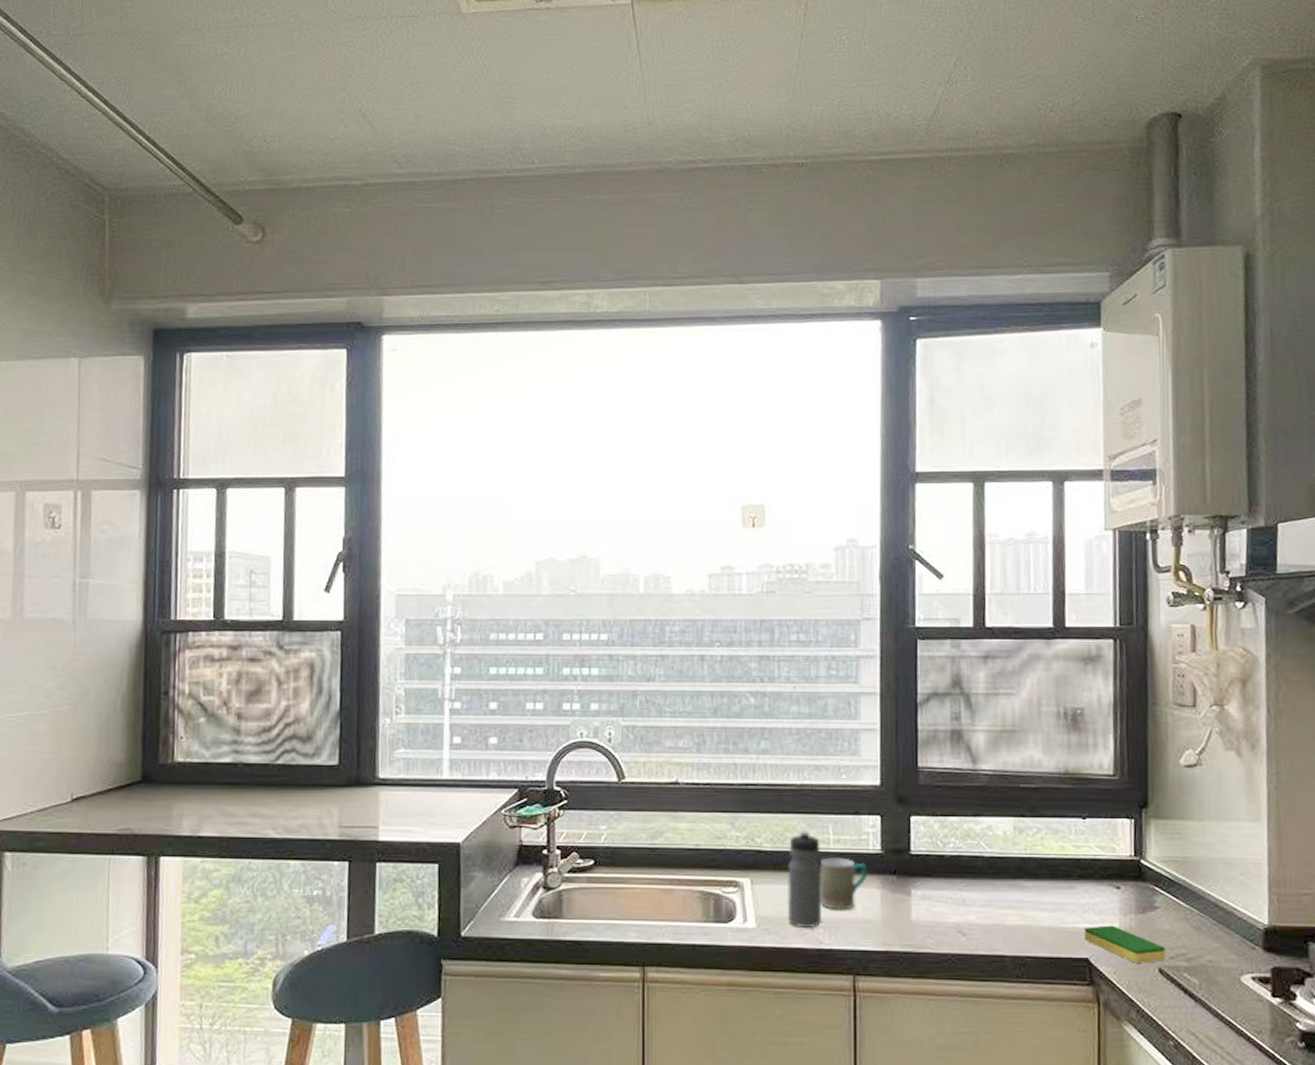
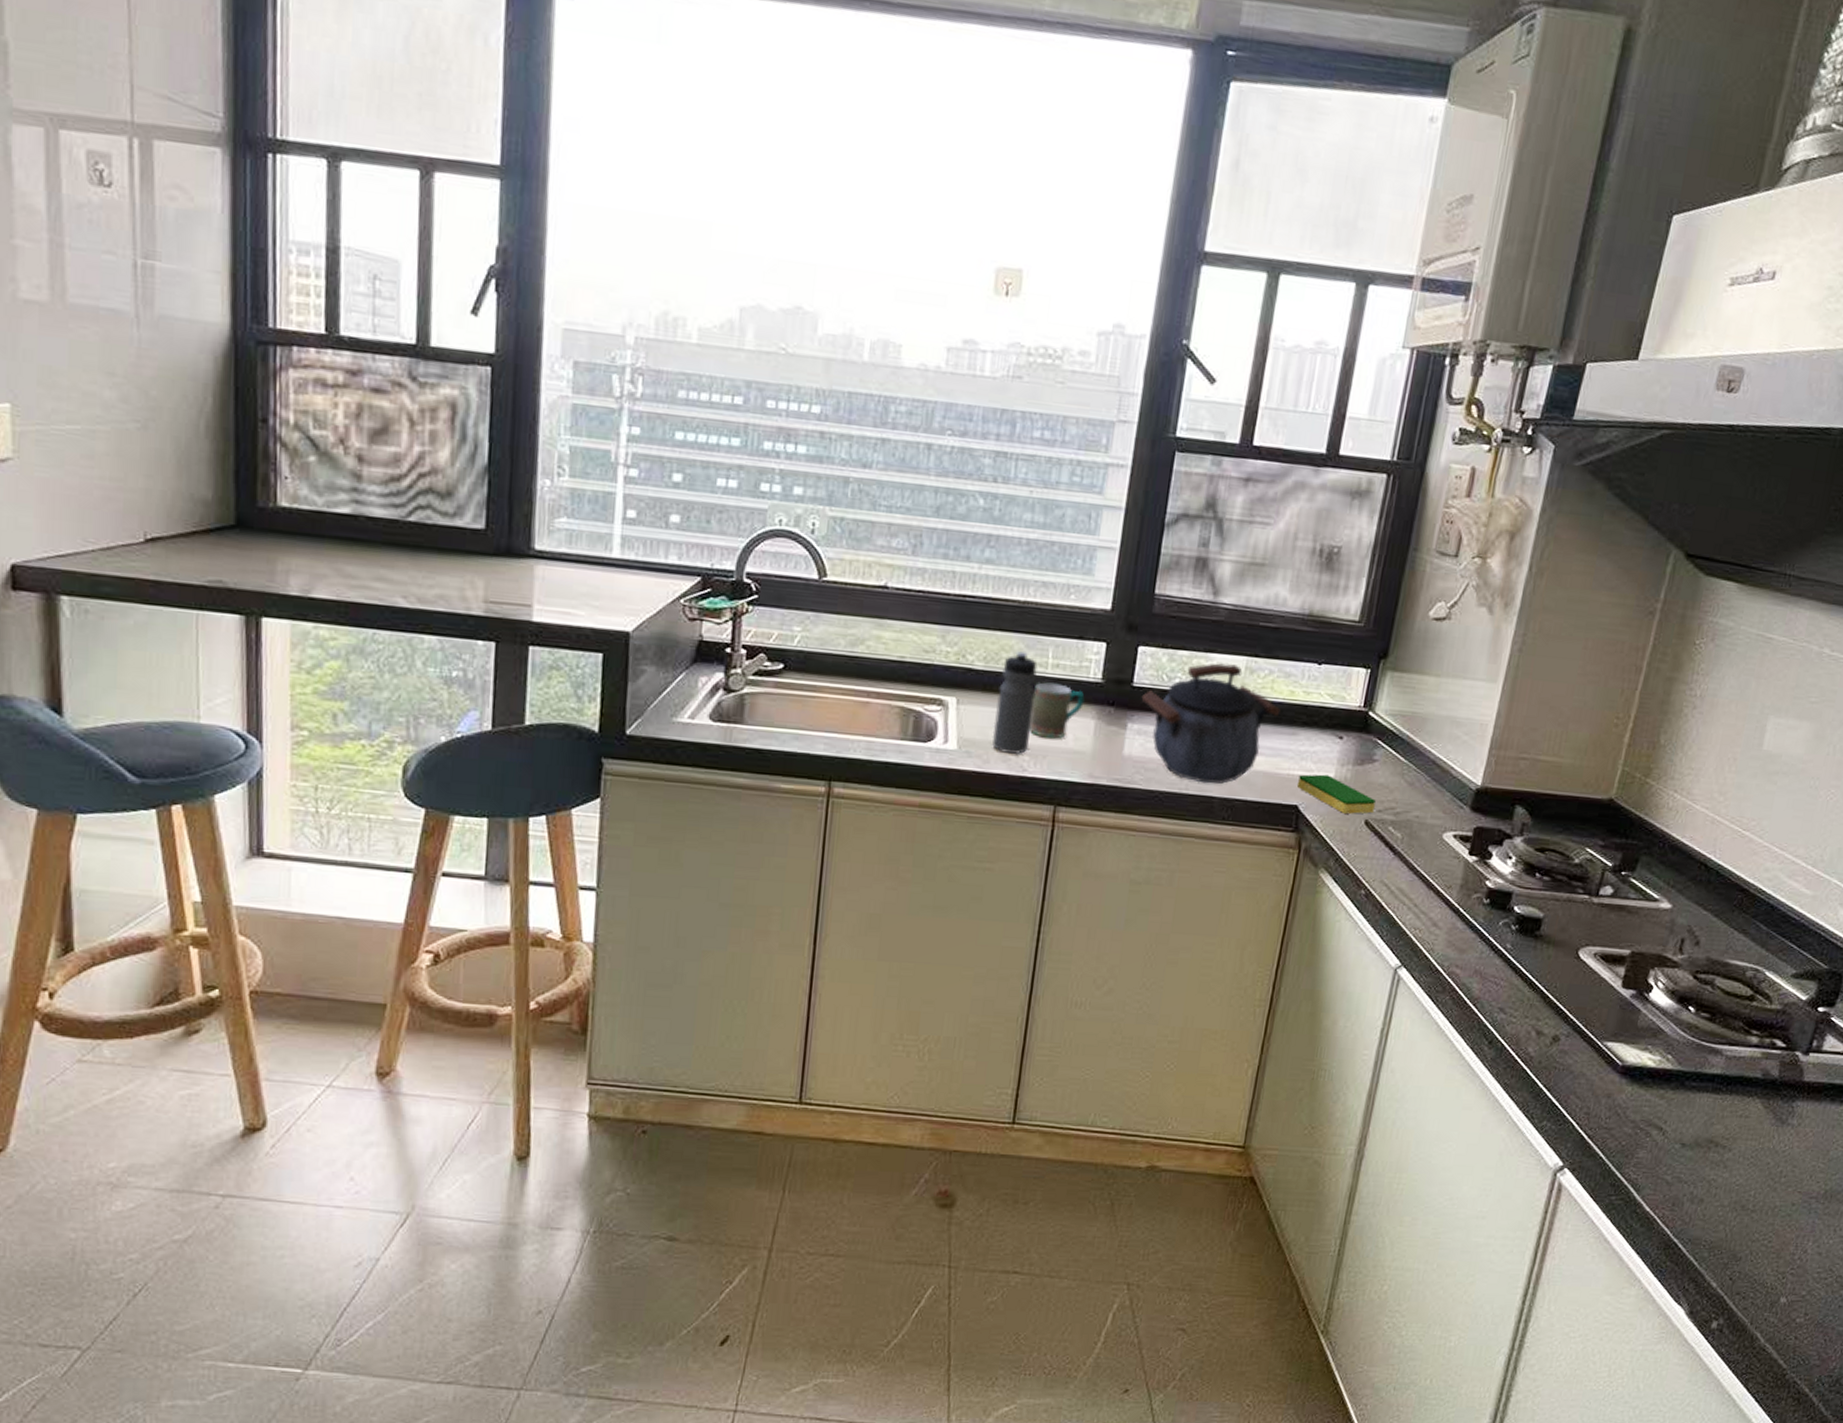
kettle: none [920,826,1055,943] -> present [1141,663,1281,784]

